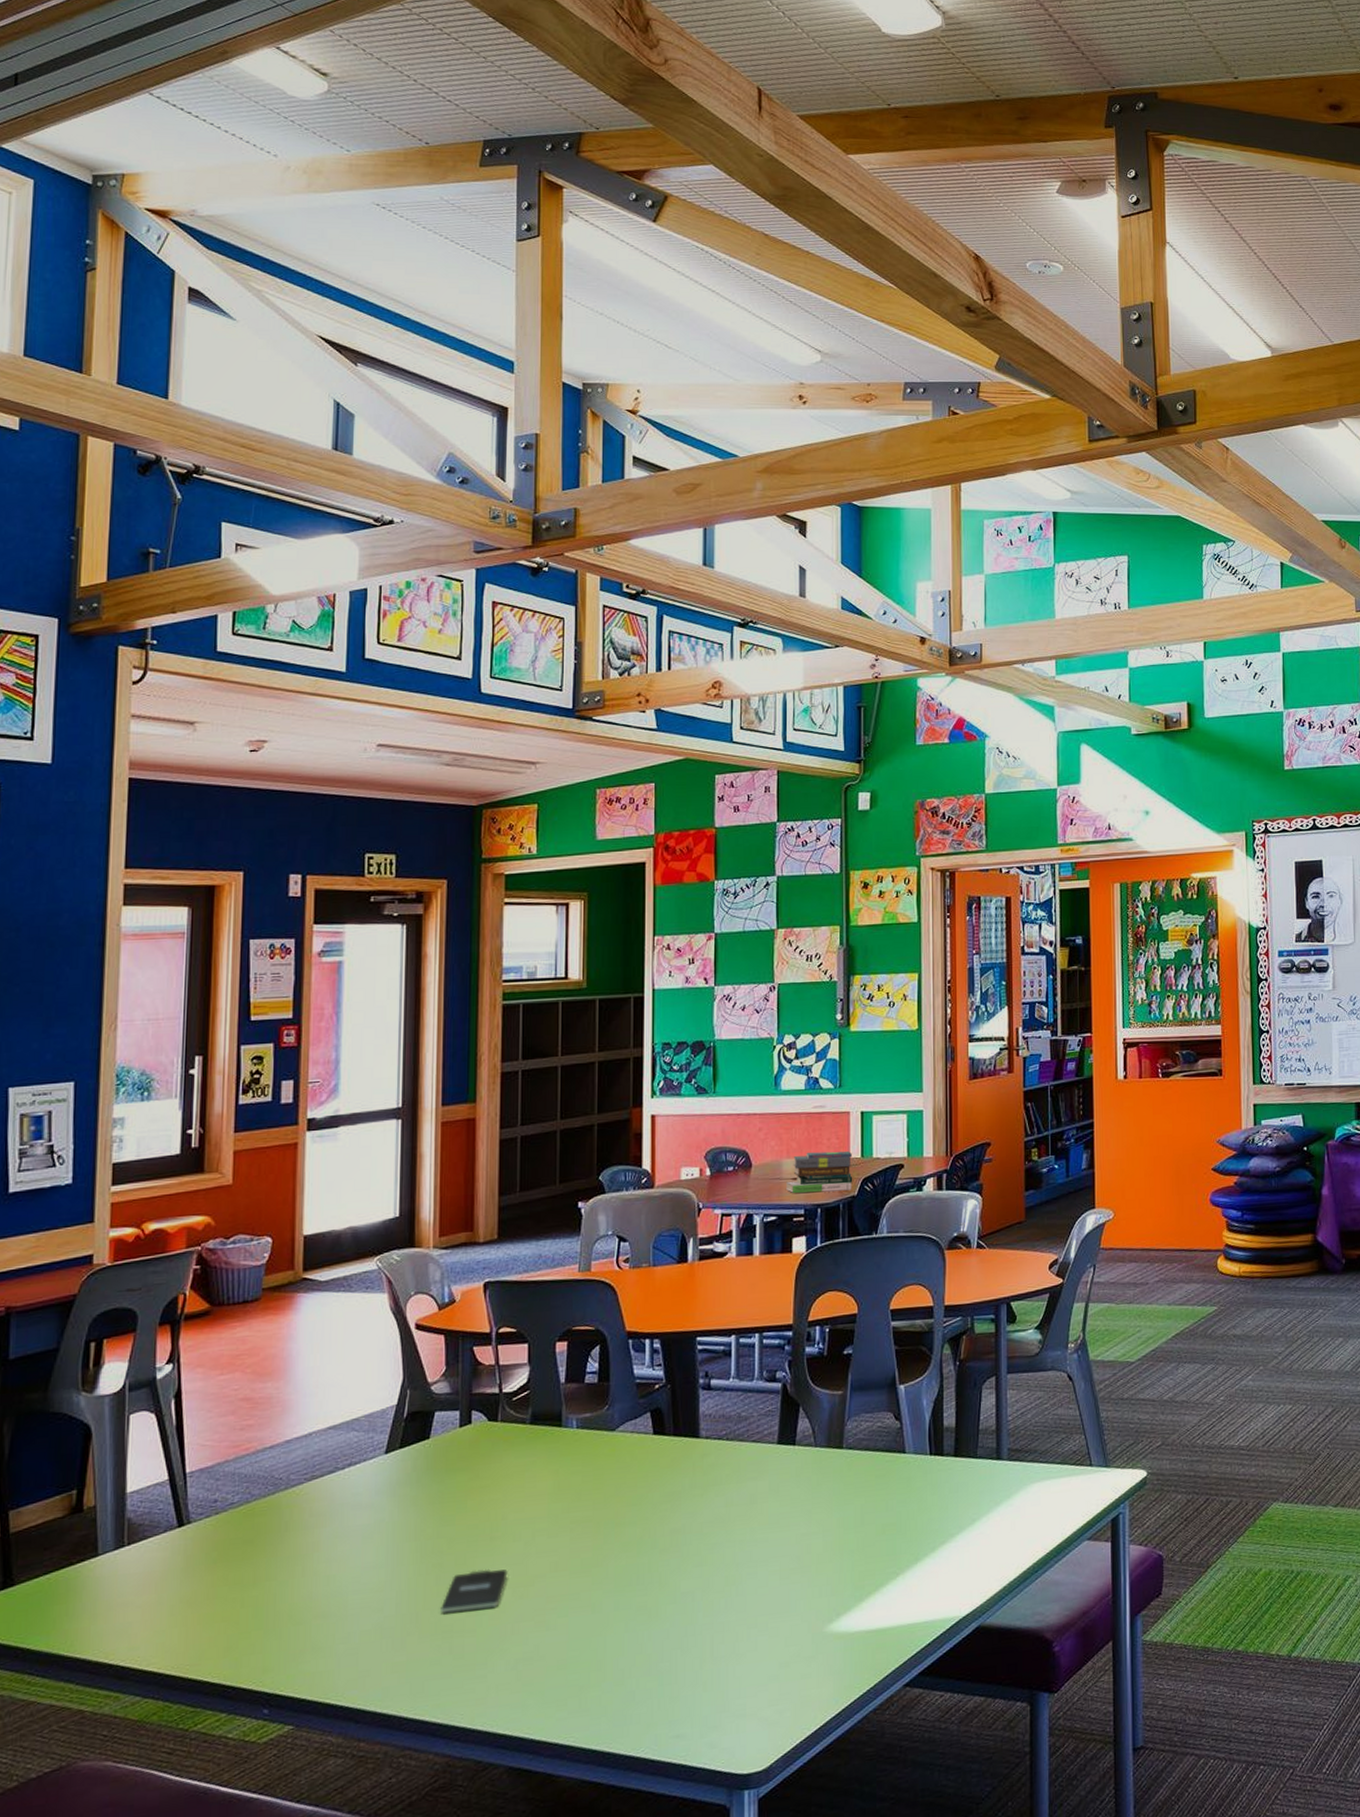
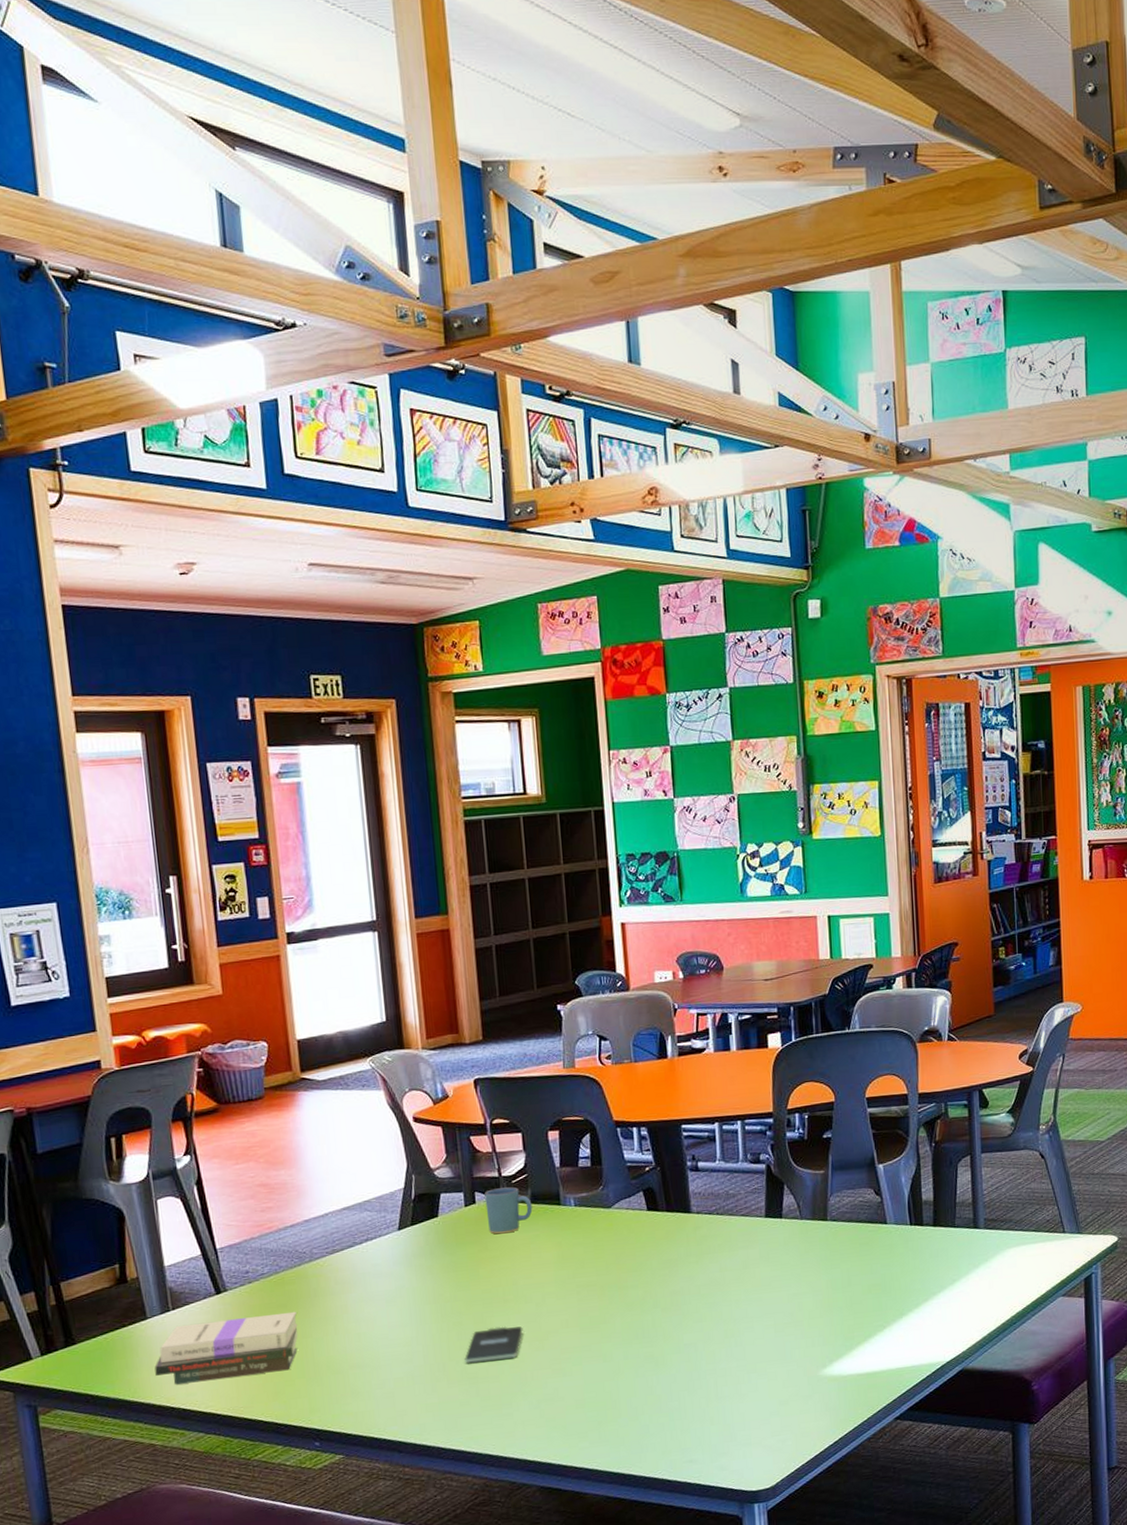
books: none [97,1548,264,1637] -> present [154,1311,299,1385]
mug: none [482,1405,532,1460] -> present [484,1187,533,1235]
books: present [785,1151,853,1194] -> none [757,953,824,994]

